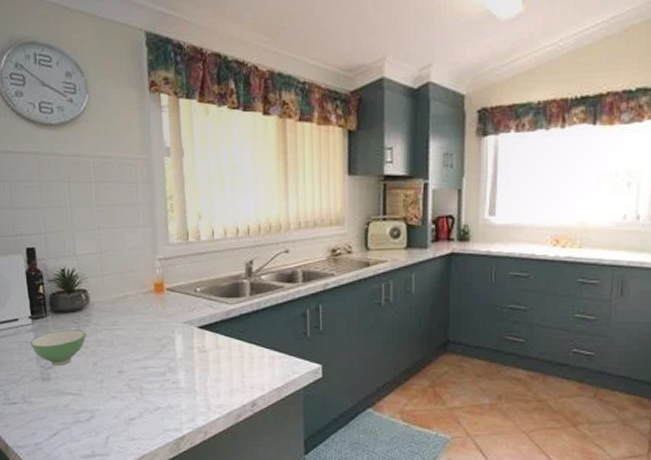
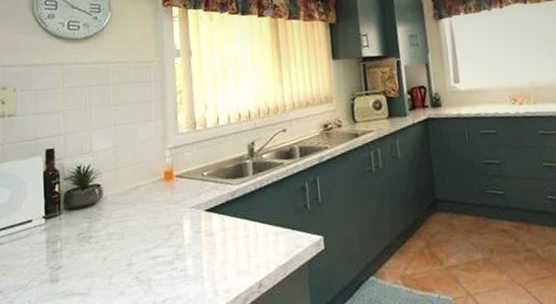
bowl: present [29,330,87,366] -> none [41,225,98,266]

